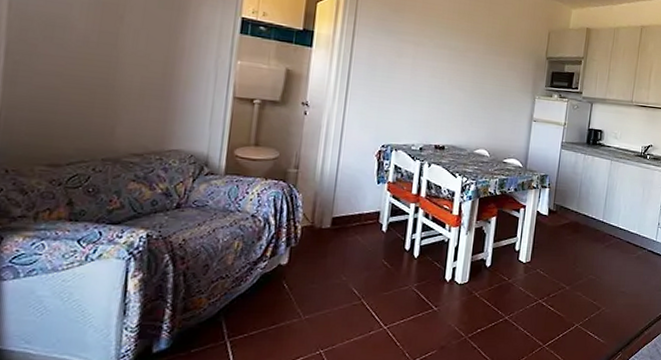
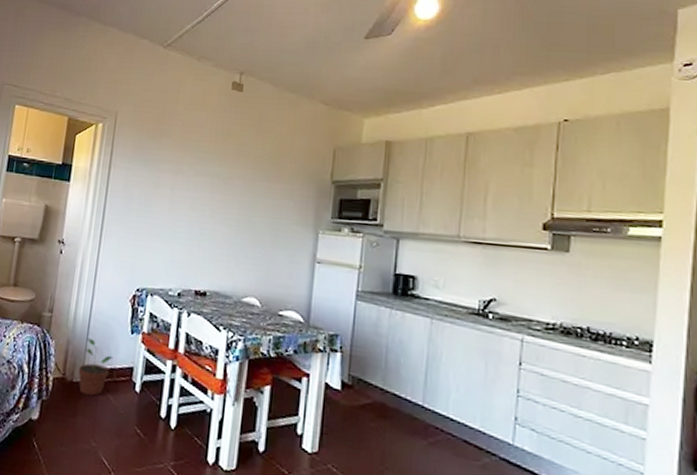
potted plant: none [326,190,361,238] -> present [78,338,113,396]

